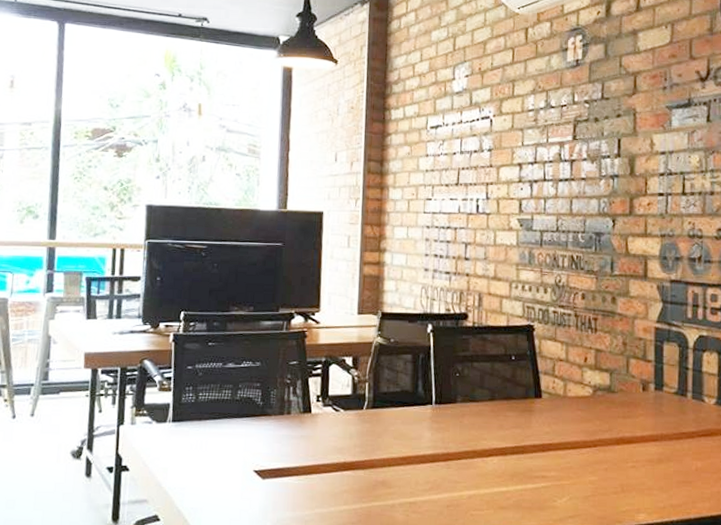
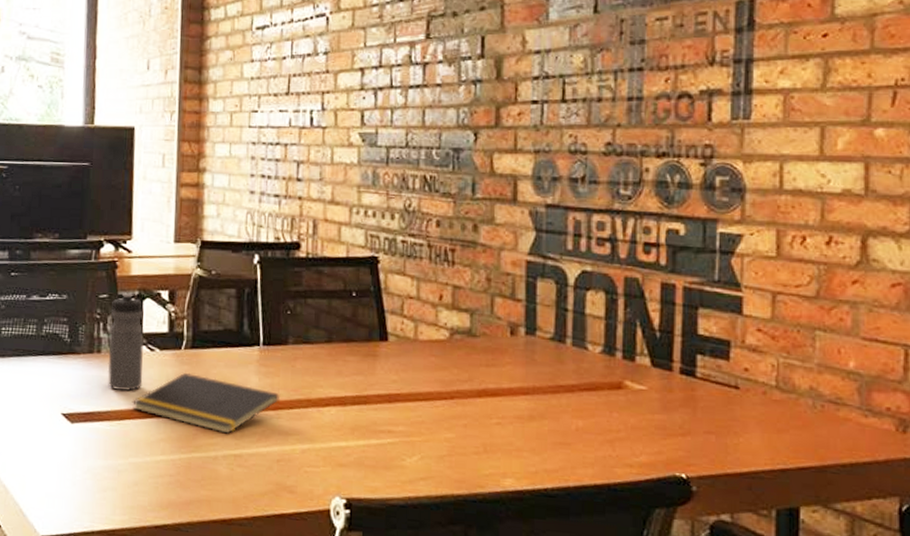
water bottle: none [296,359,330,448] -> present [107,292,145,391]
notepad: none [318,431,449,484] -> present [131,373,279,434]

